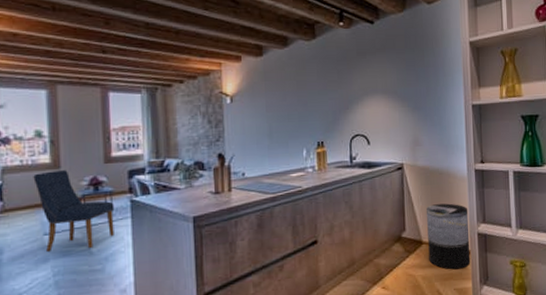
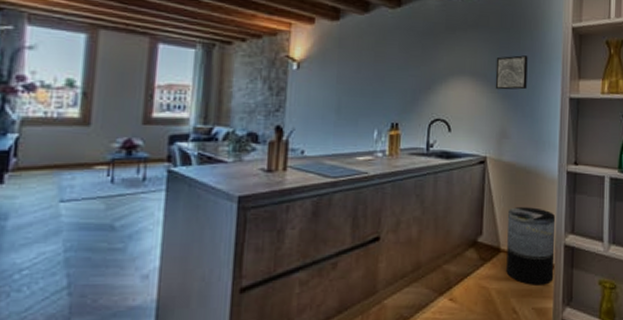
chair: present [33,170,115,253] -> none [56,127,148,223]
wall art: none [404,71,433,104] -> present [495,55,528,90]

